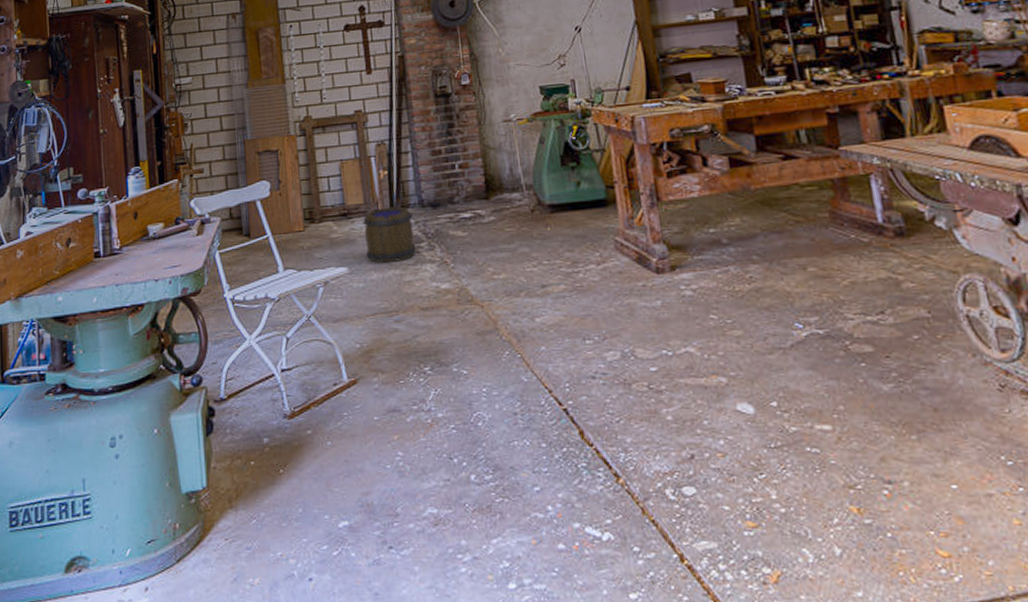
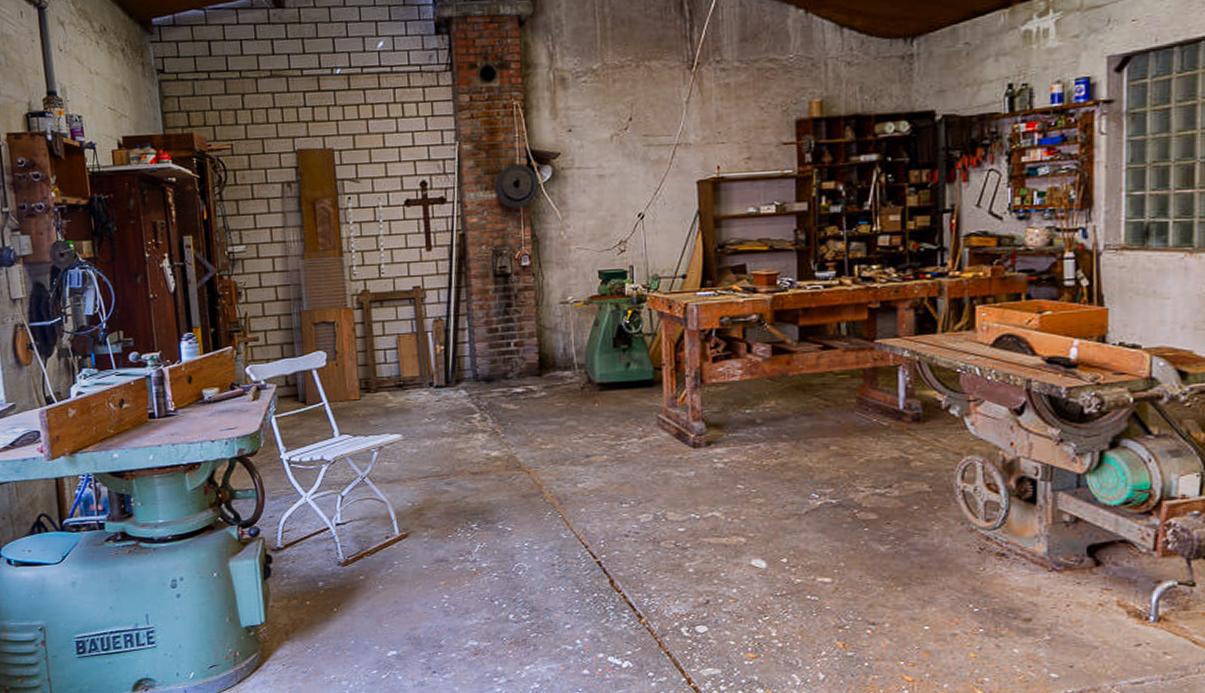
wooden barrel: present [363,206,416,264] -> none [418,379,469,432]

